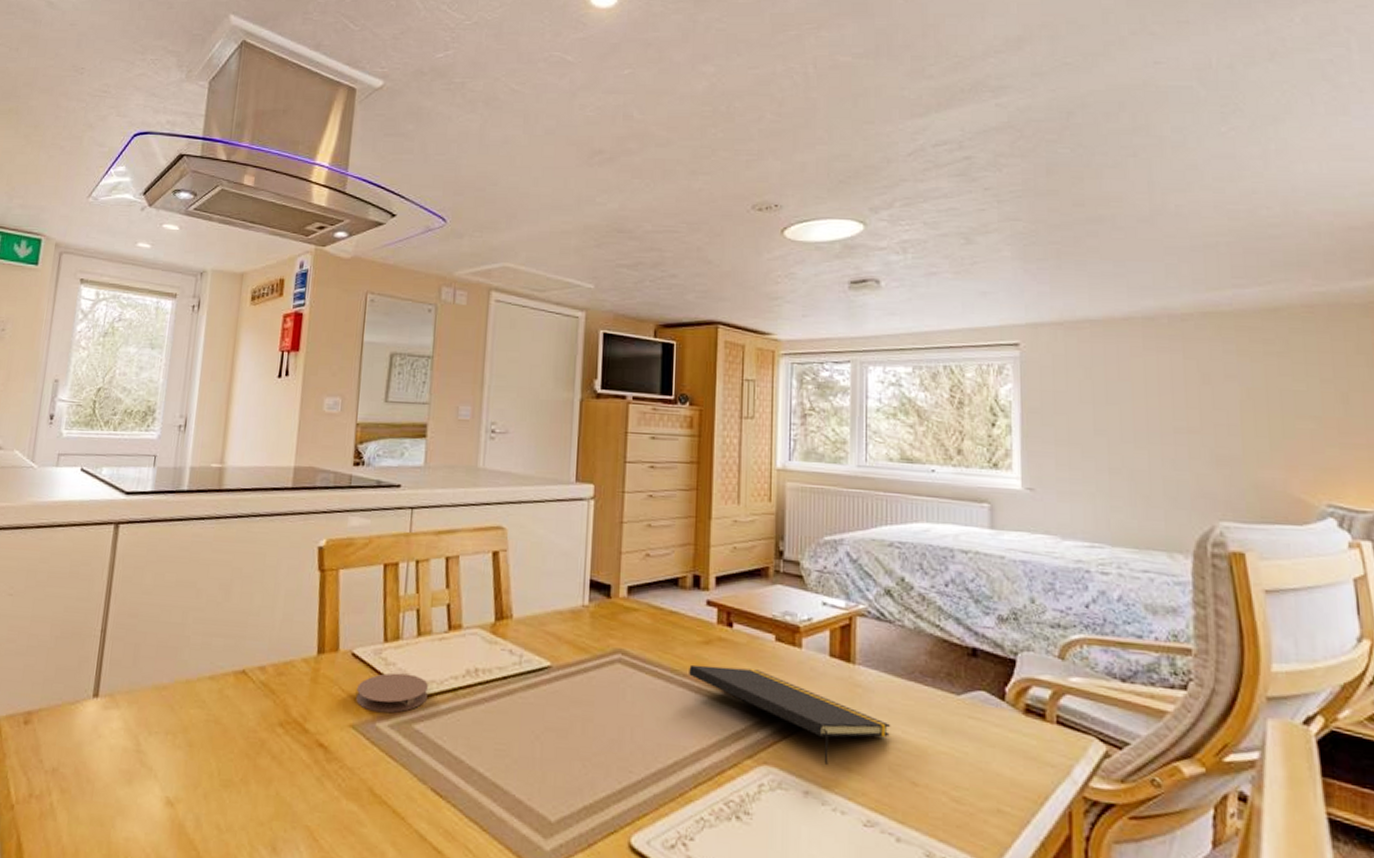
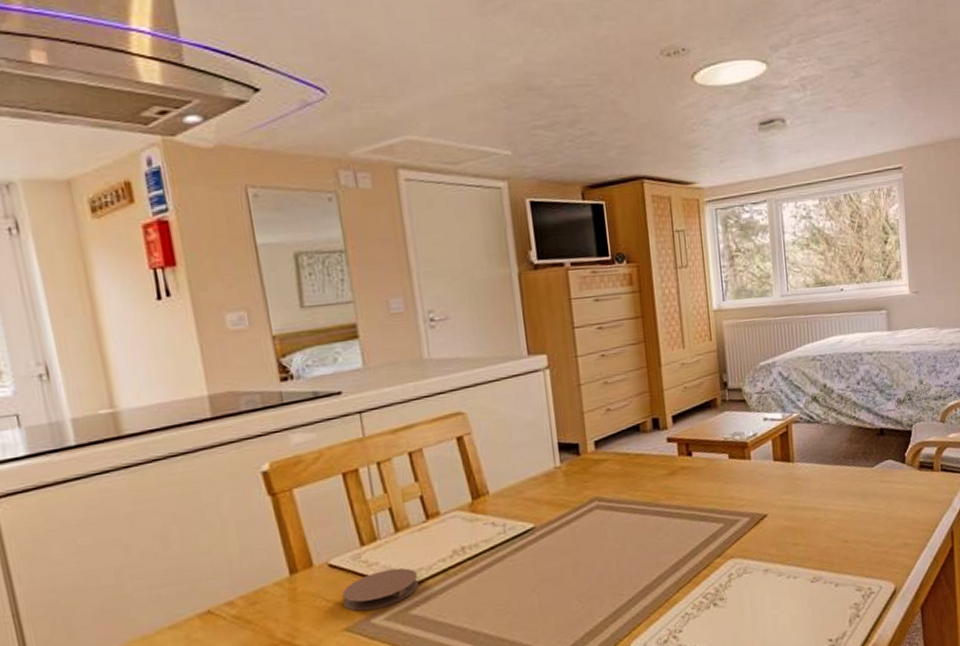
notepad: present [689,664,891,765] -> none [659,485,825,545]

